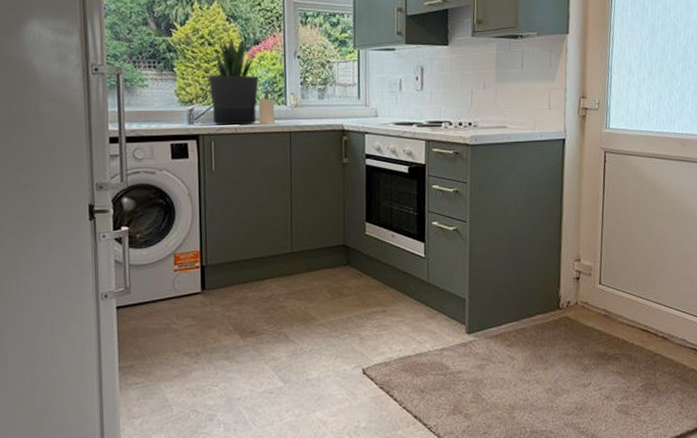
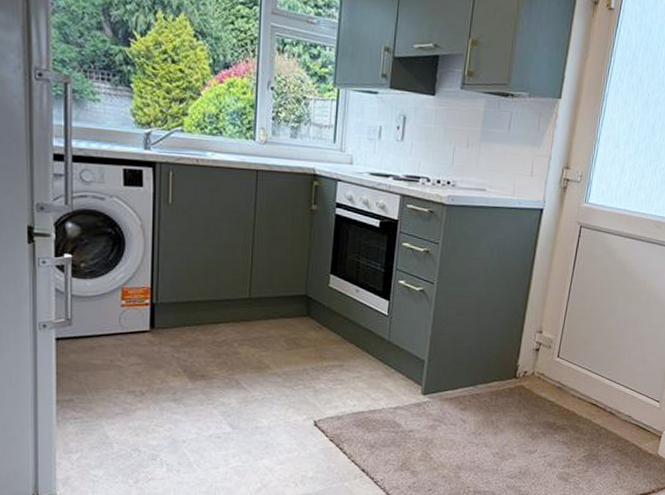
planter: present [208,32,259,125] -> none [170,48,226,157]
soap dispenser: present [258,89,279,125] -> none [224,121,248,160]

